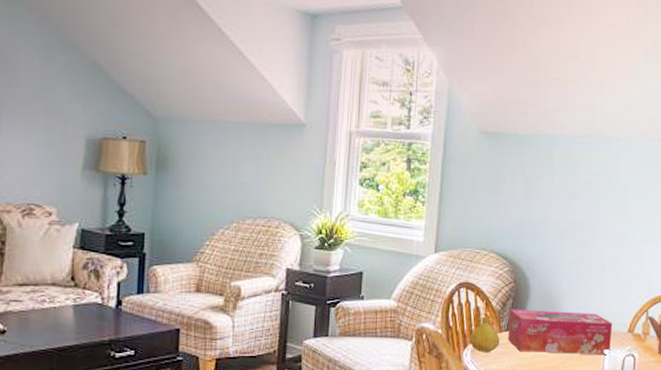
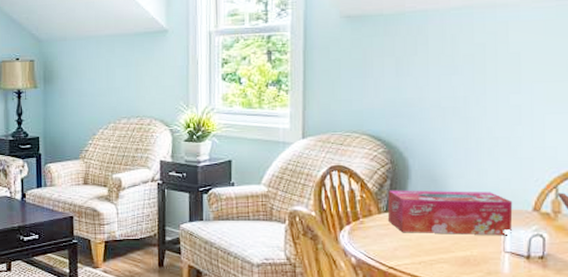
fruit: present [470,317,500,352] -> none [346,199,379,233]

